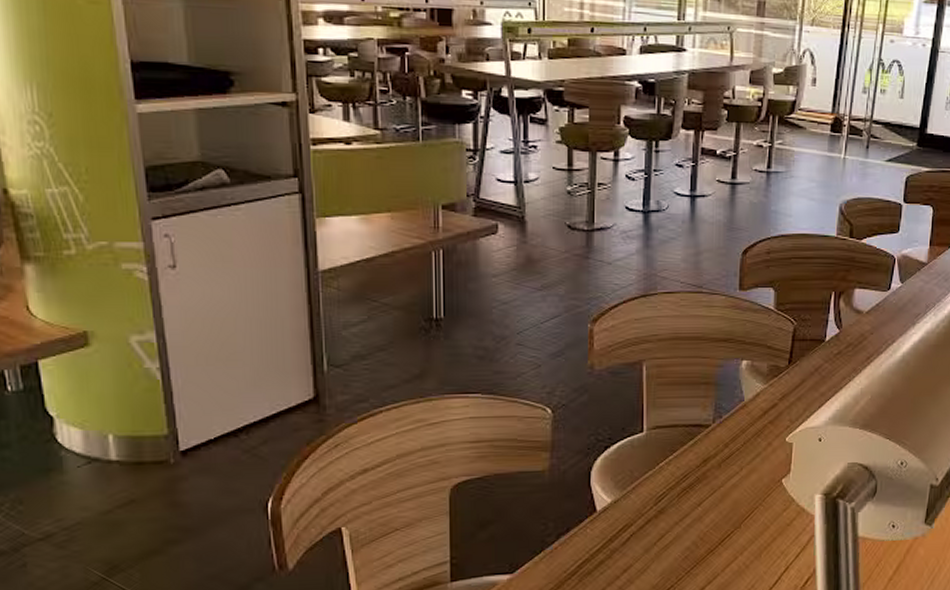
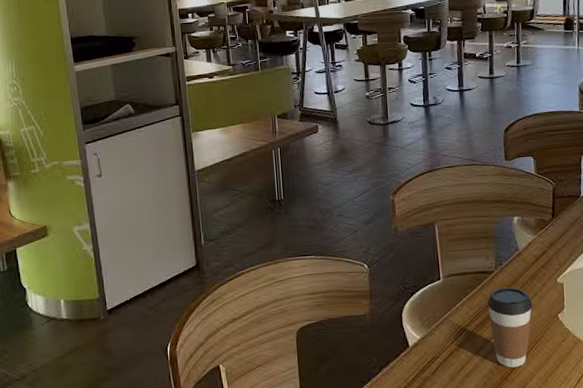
coffee cup: none [698,445,754,539] -> present [487,287,533,368]

